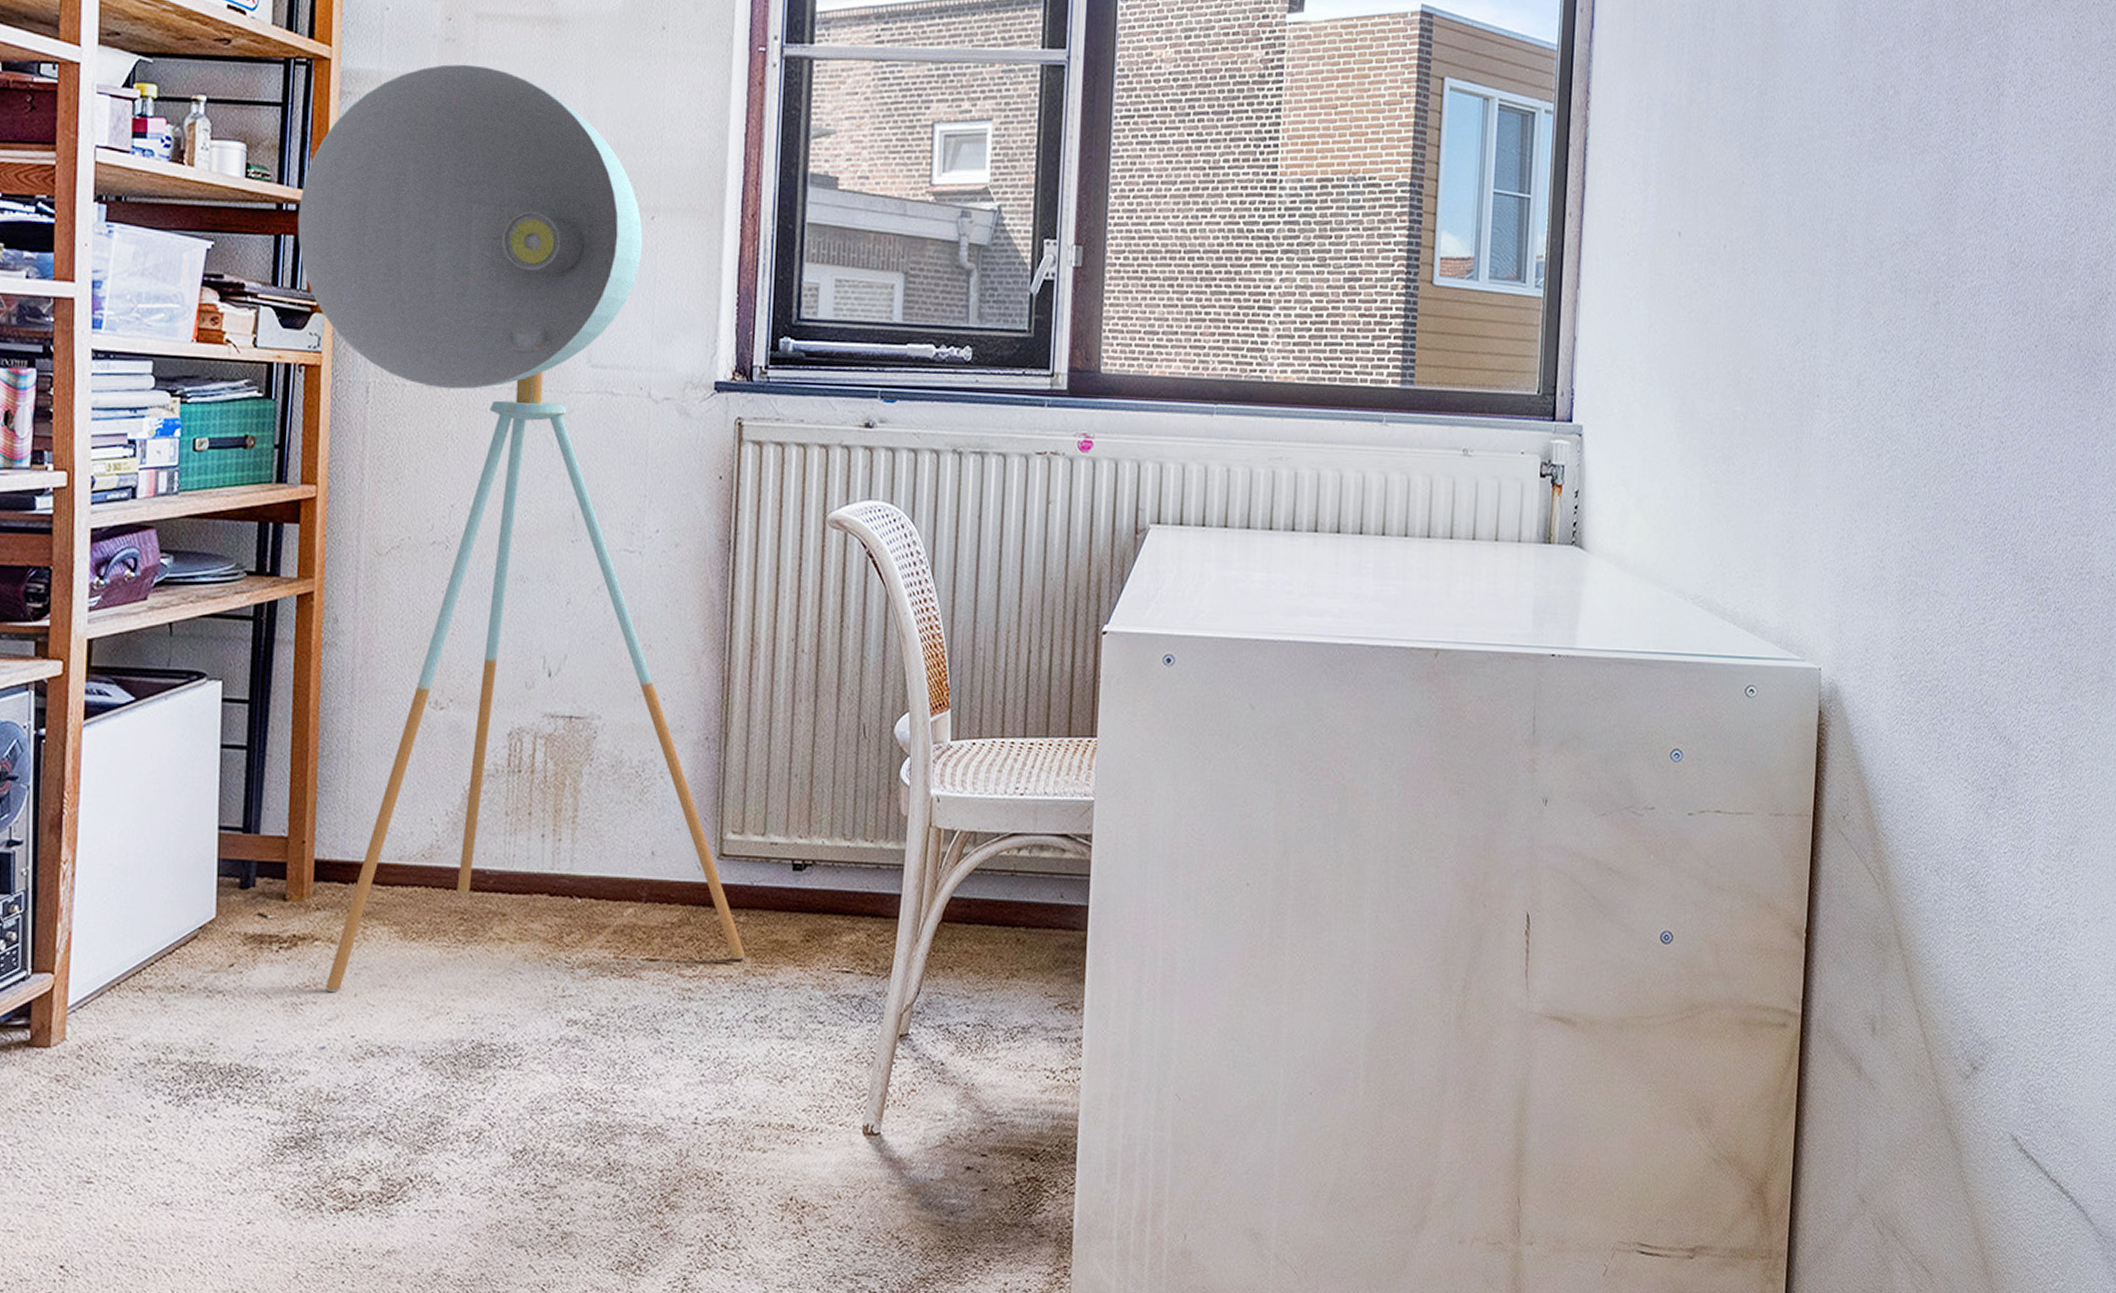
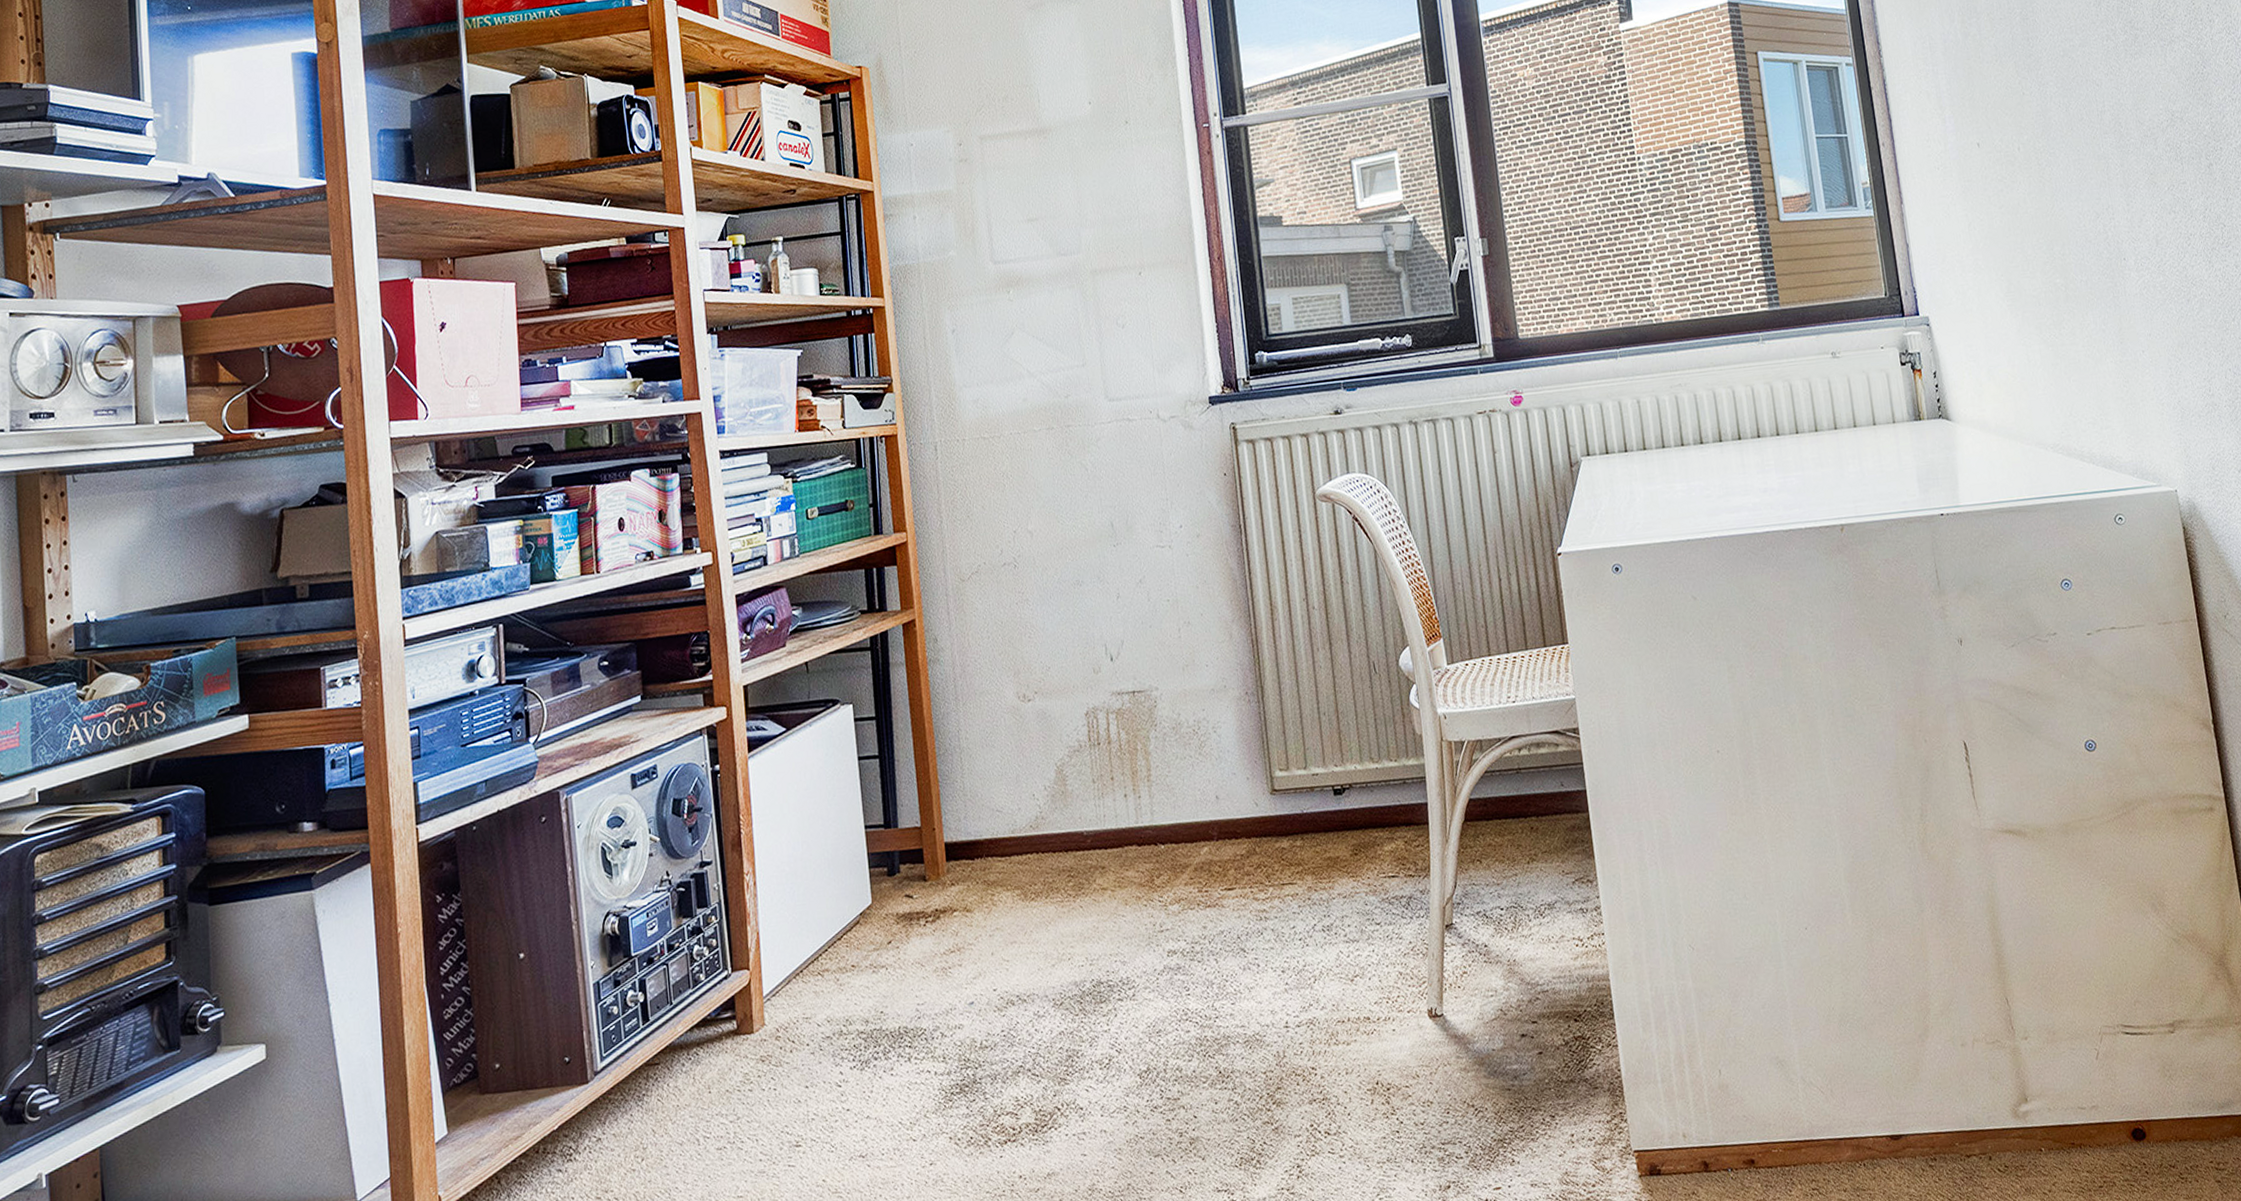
floor lamp: present [297,64,746,993] -> none [864,176,1306,955]

